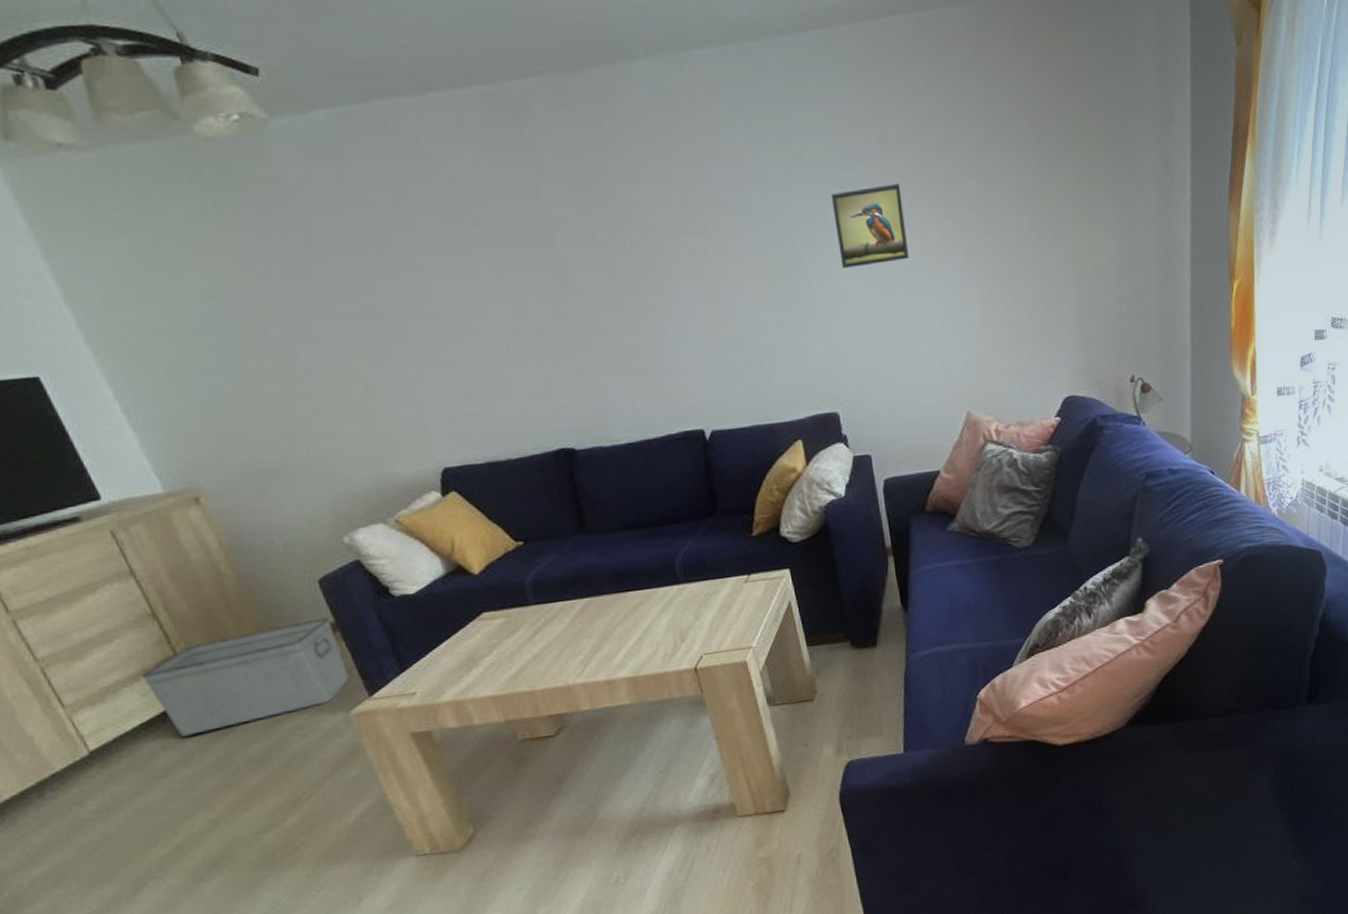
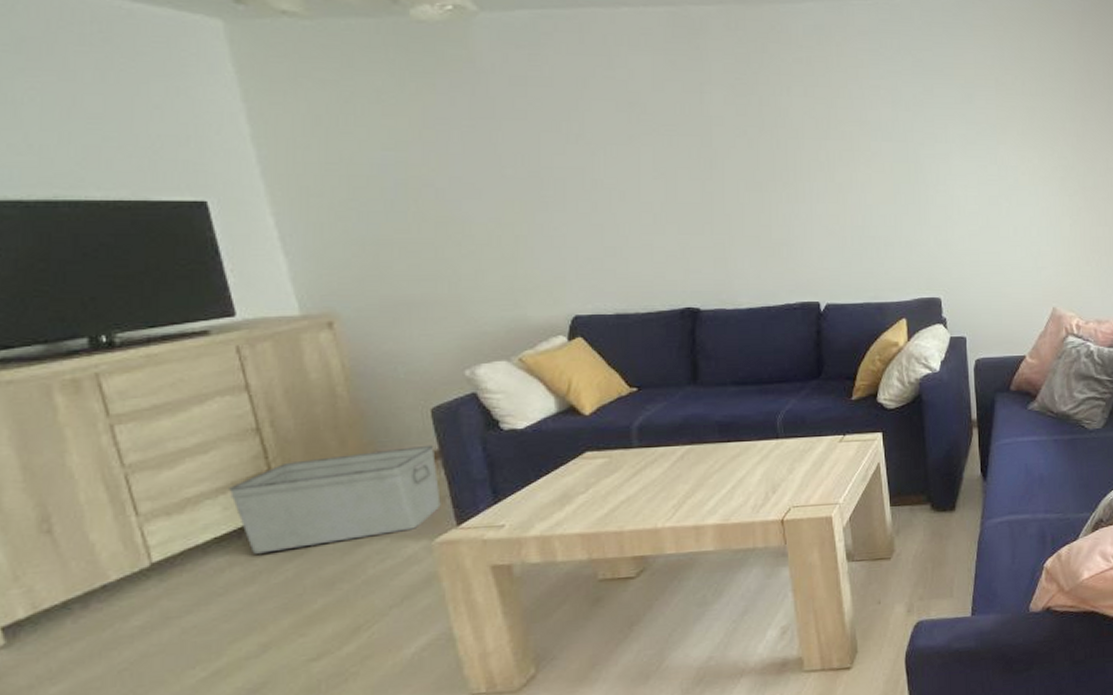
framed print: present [831,183,909,268] -> none [952,117,1013,180]

